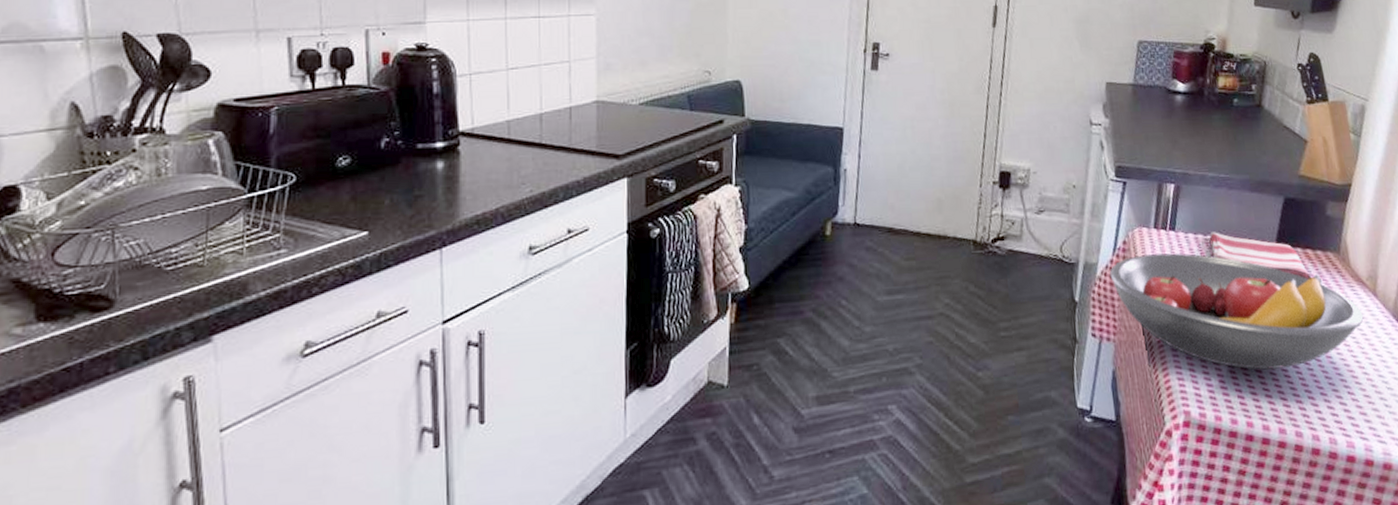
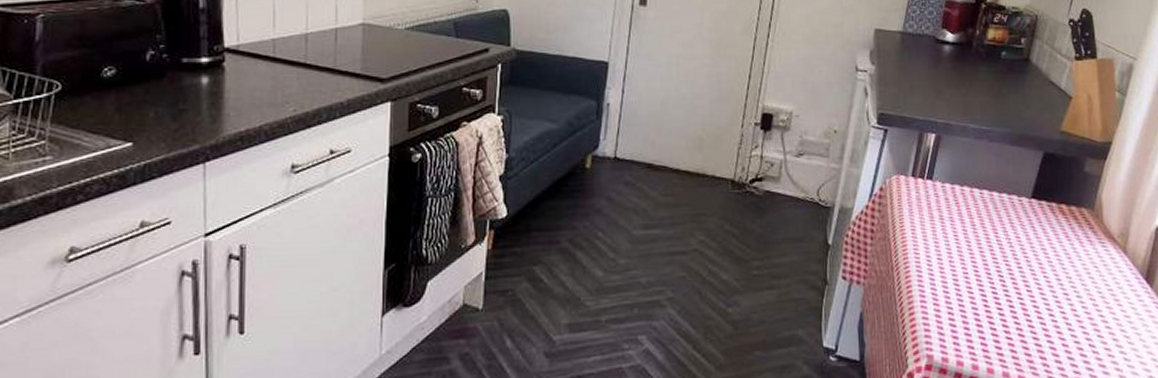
fruit bowl: present [1109,253,1364,370] -> none [864,202,1111,319]
dish towel: present [1209,232,1312,280] -> none [965,183,1064,234]

